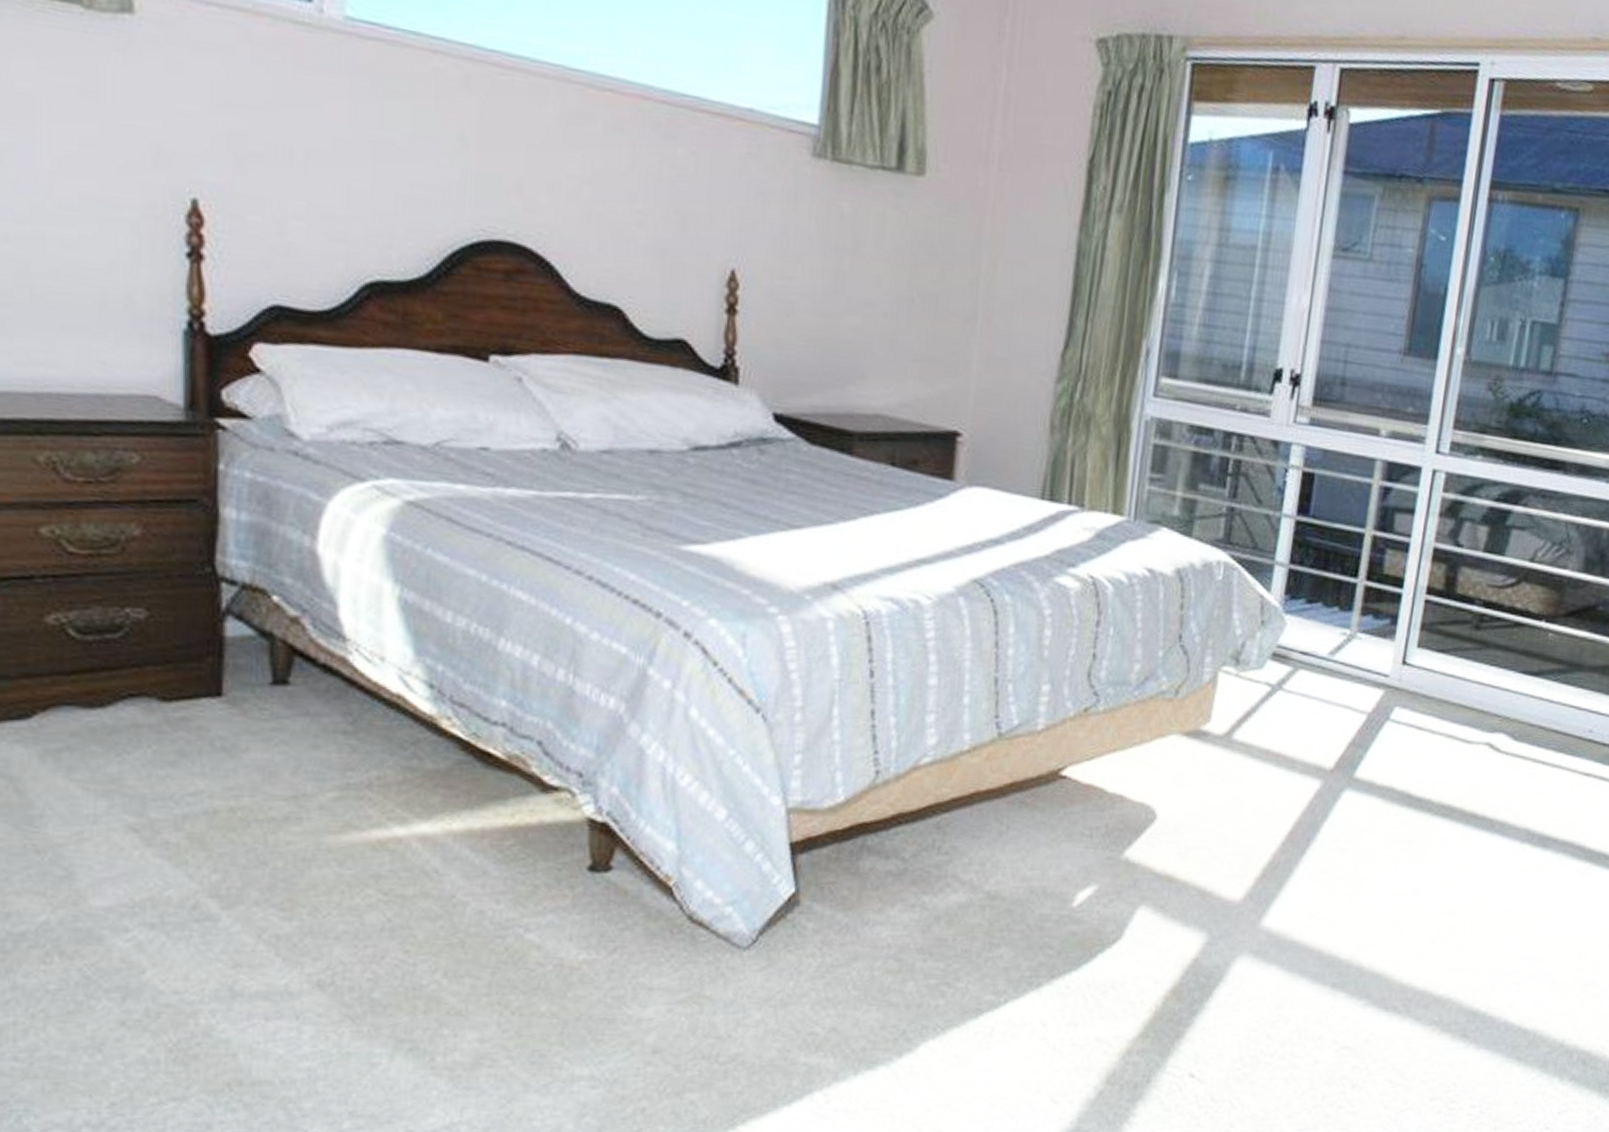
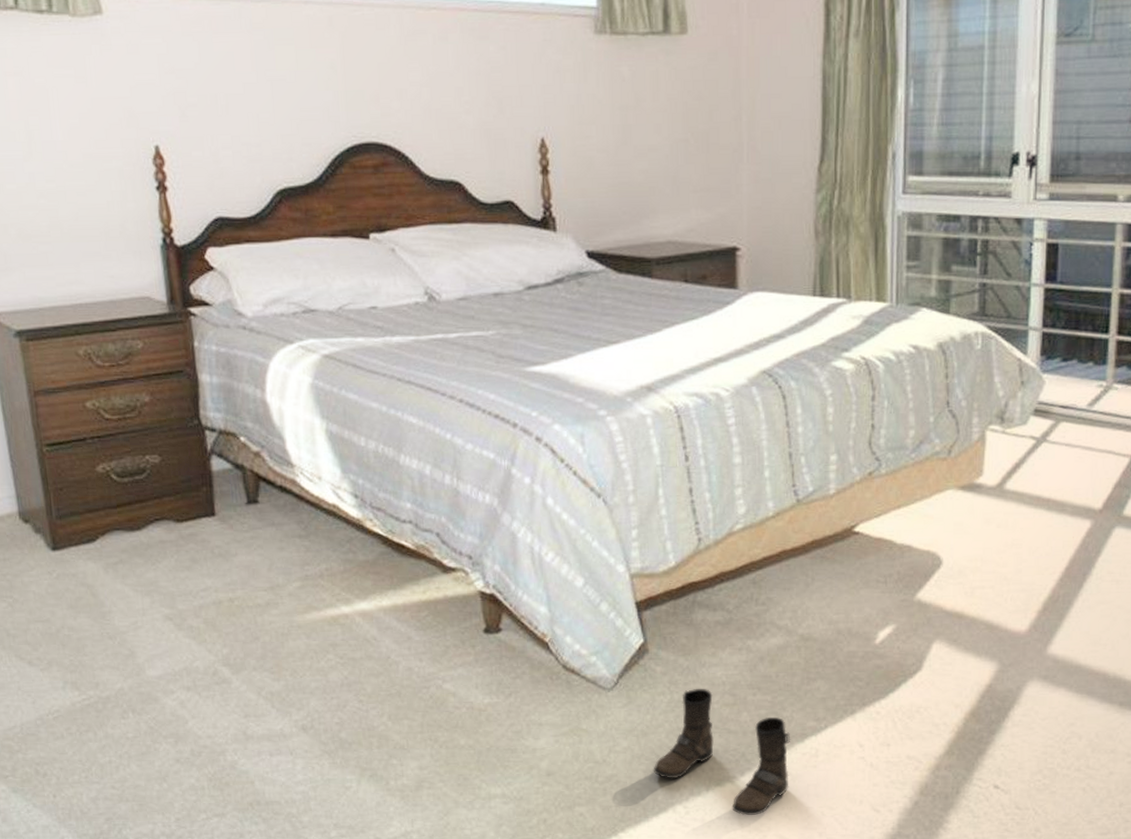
boots: none [790,950,963,1107] -> present [653,688,791,816]

